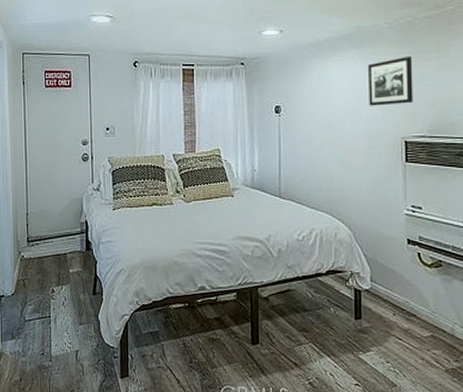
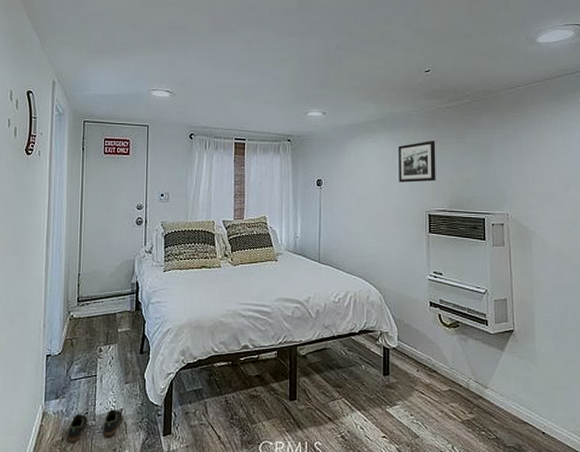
shoe: none [25,350,79,383] -> present [68,409,123,443]

